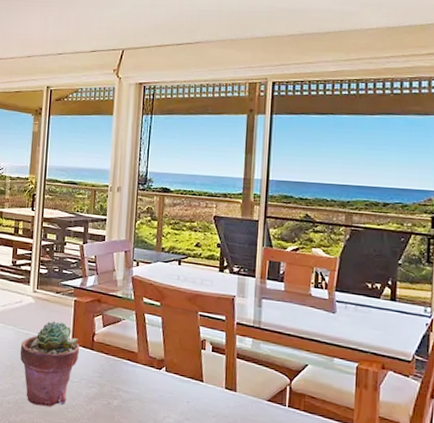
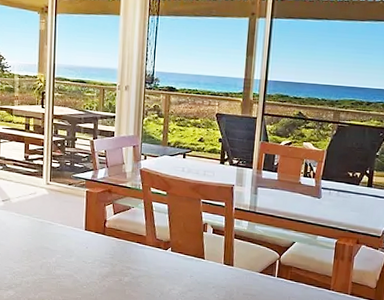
potted succulent: present [20,321,80,407] -> none [36,210,93,285]

